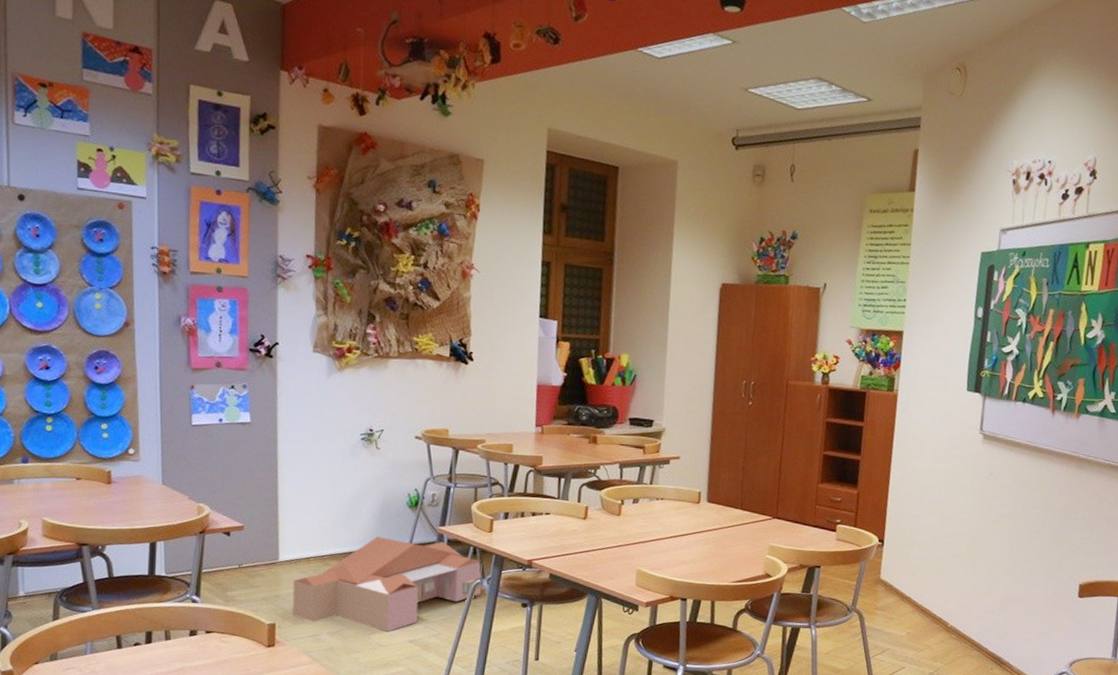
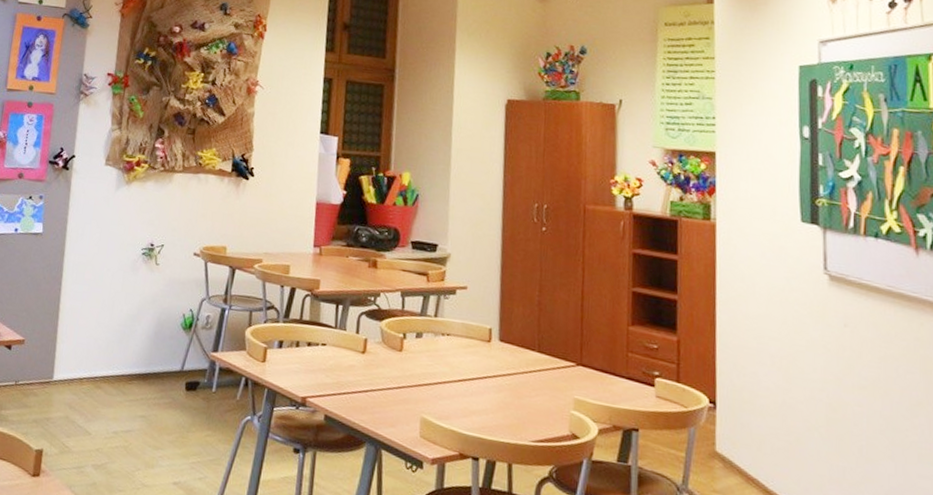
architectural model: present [292,536,483,632] -> none [61,359,254,471]

